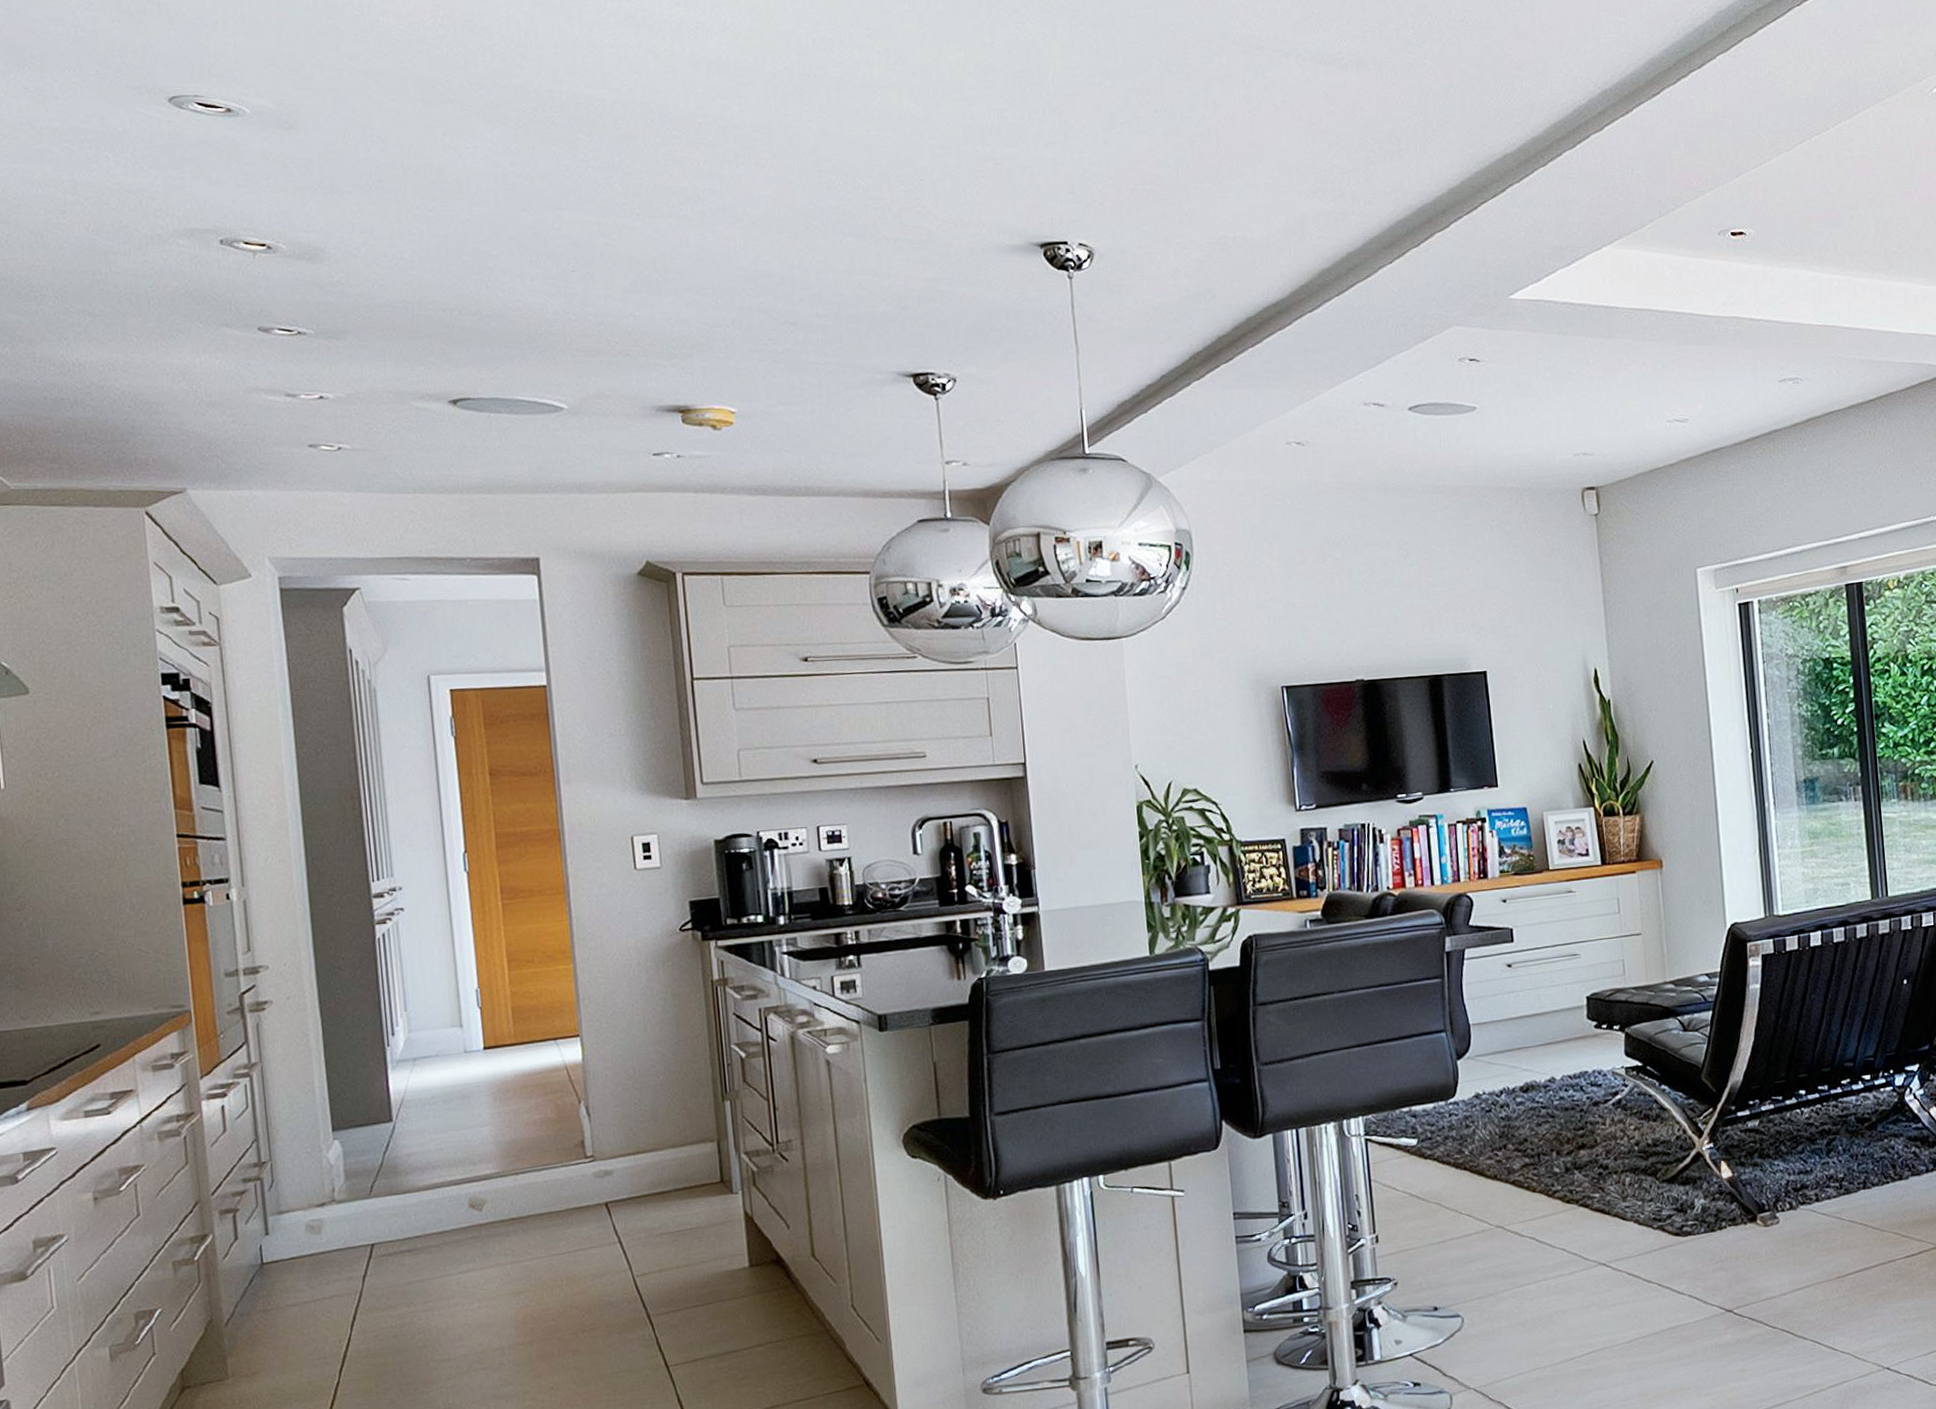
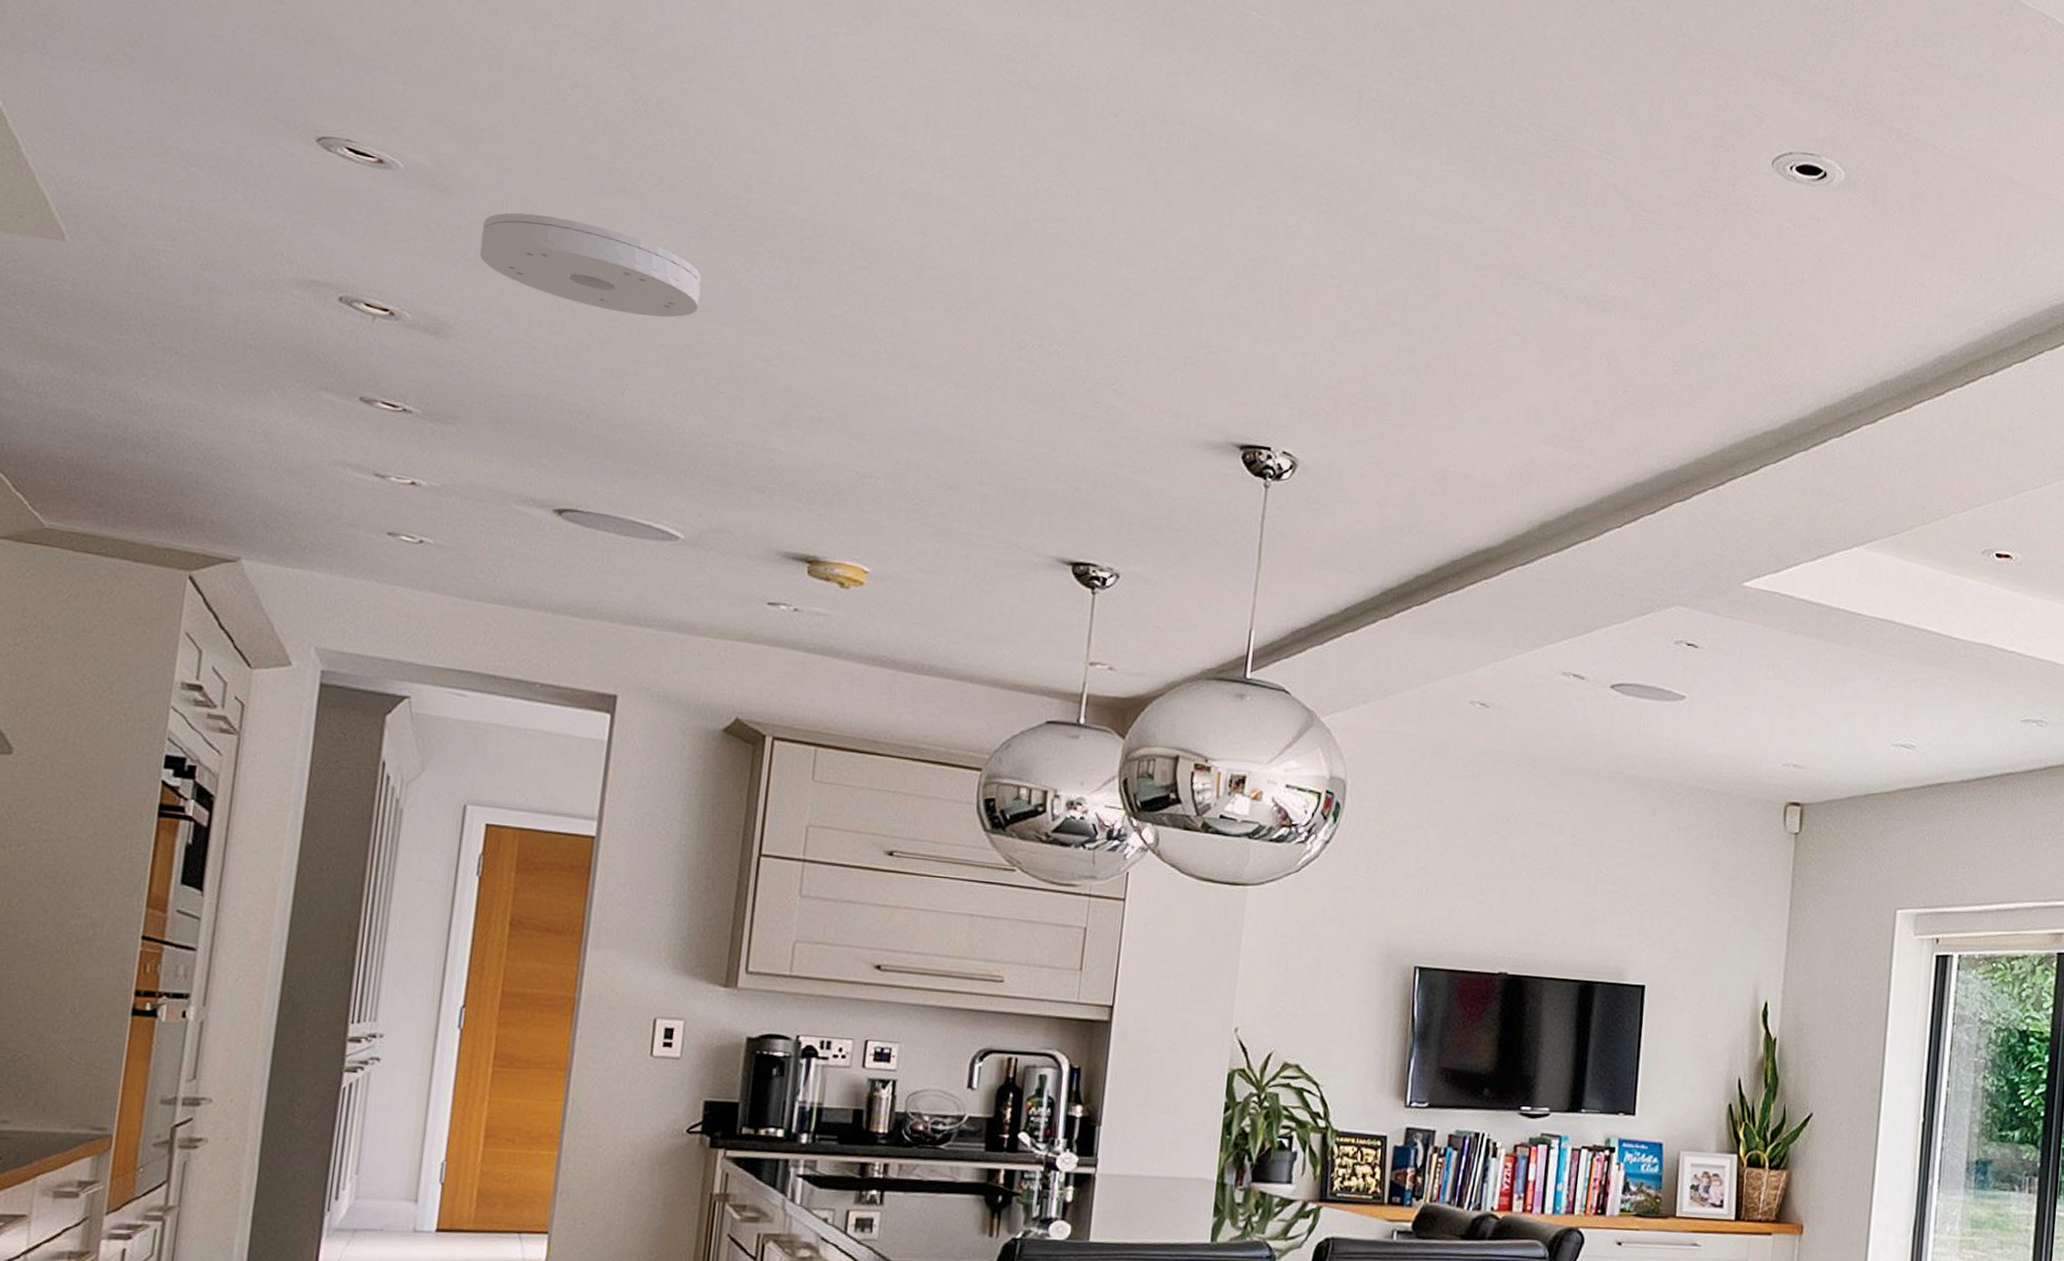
smoke detector: none [331,135,537,213] -> present [479,212,702,318]

